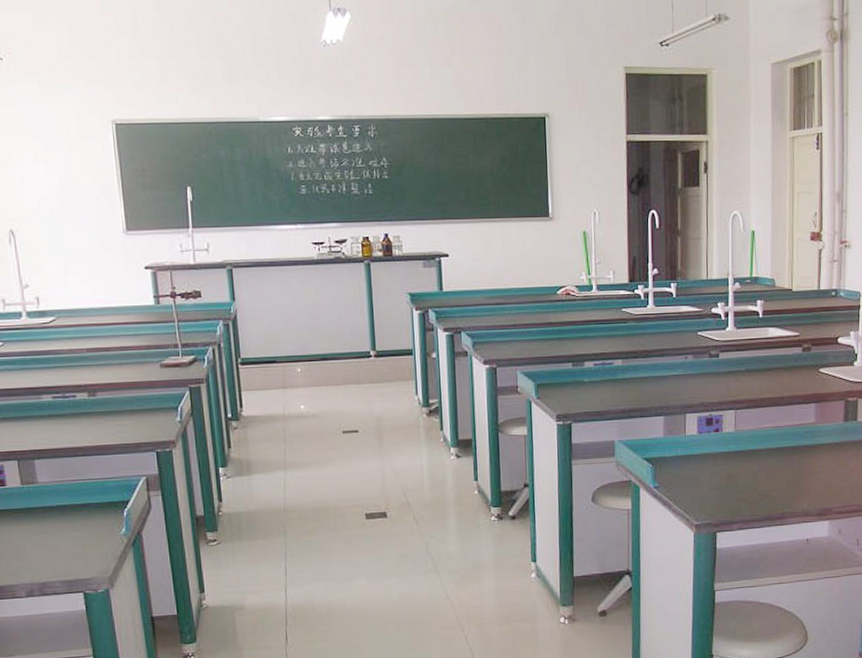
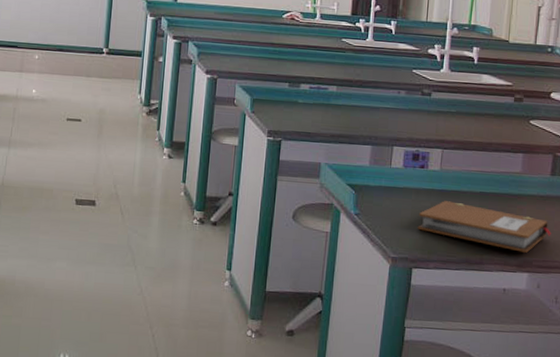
notebook: none [717,461,848,501] -> present [417,201,551,253]

